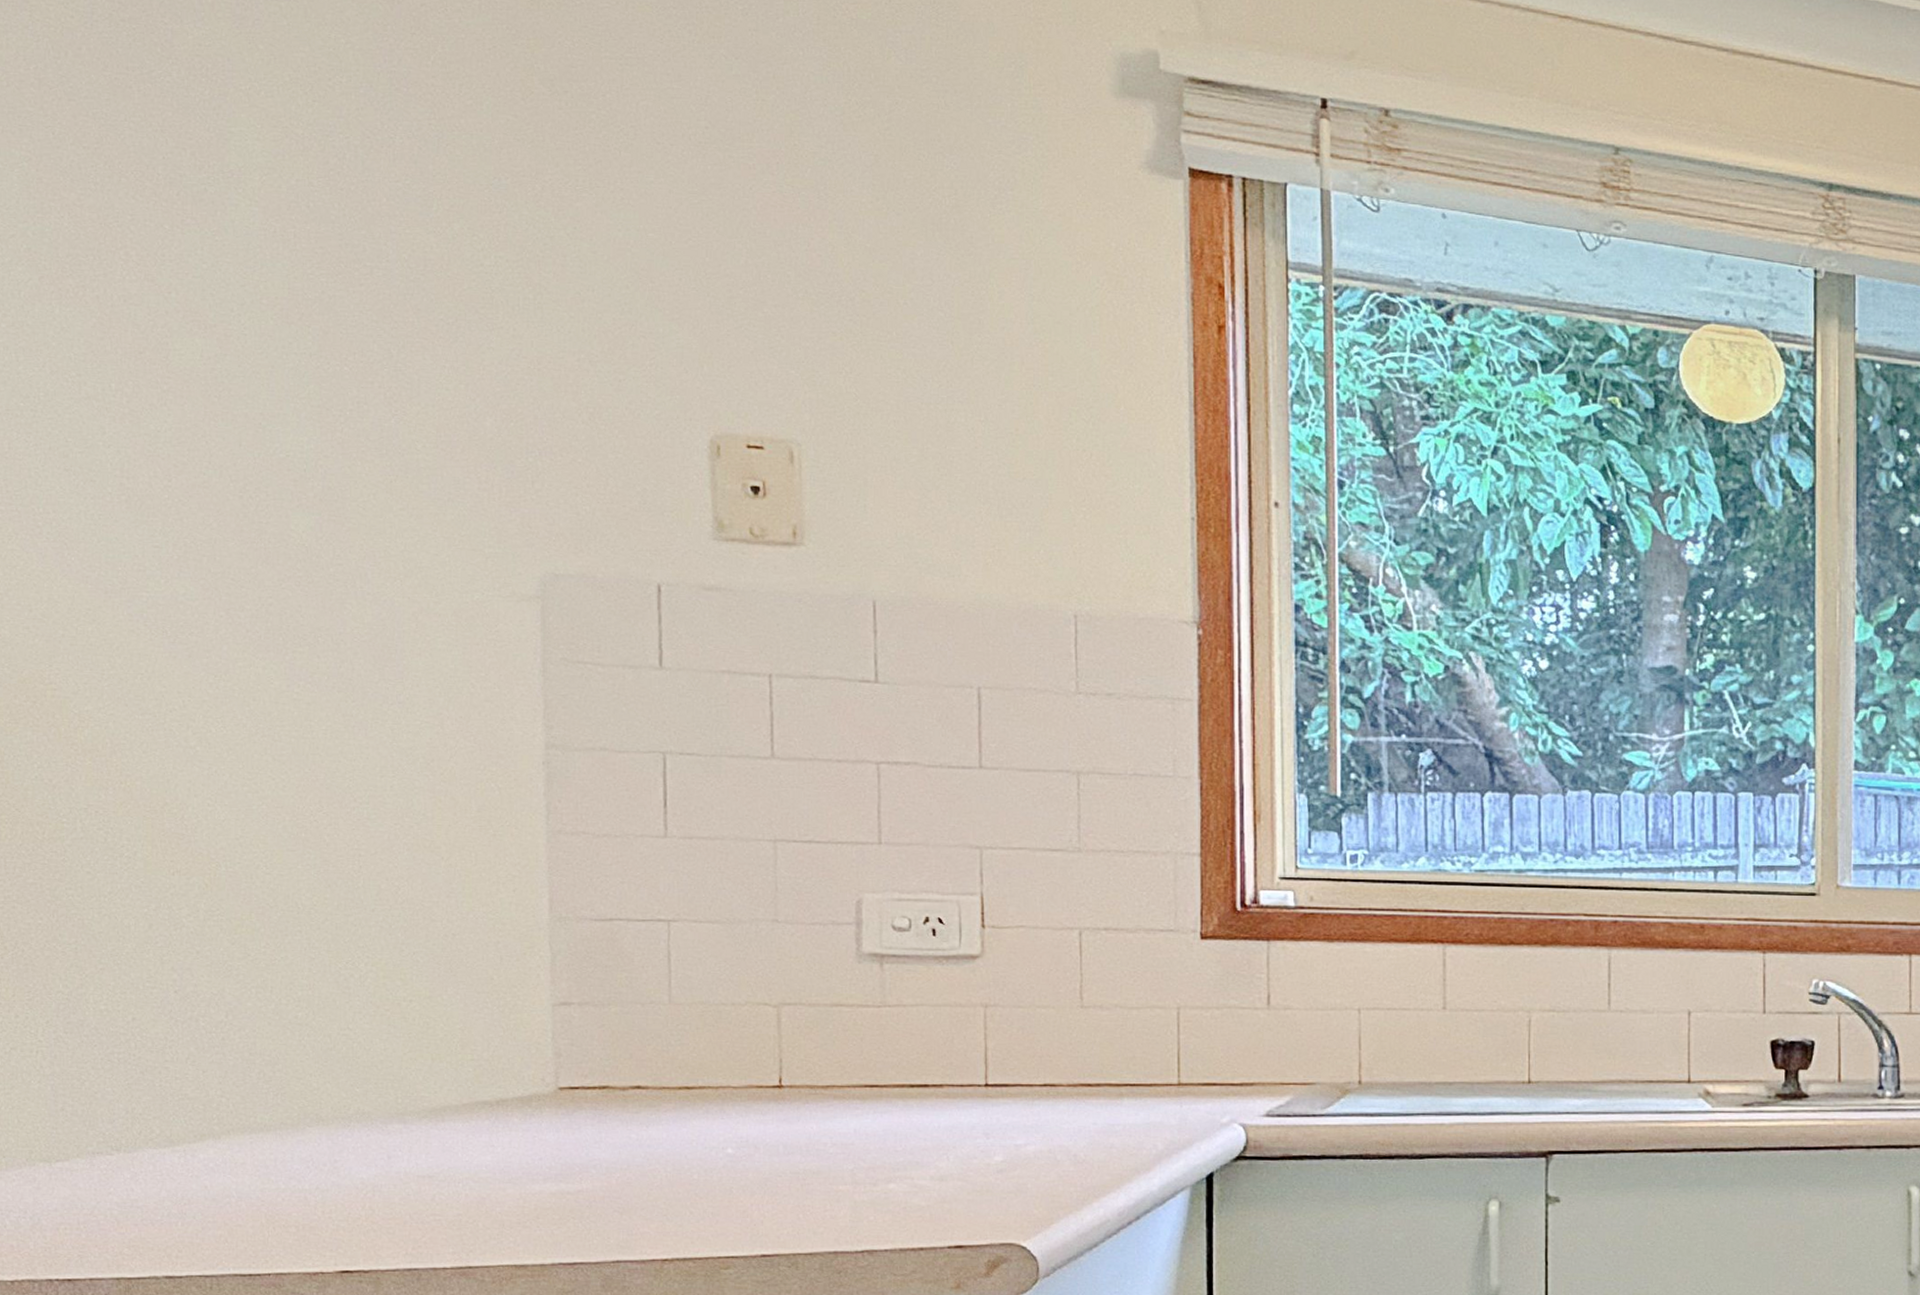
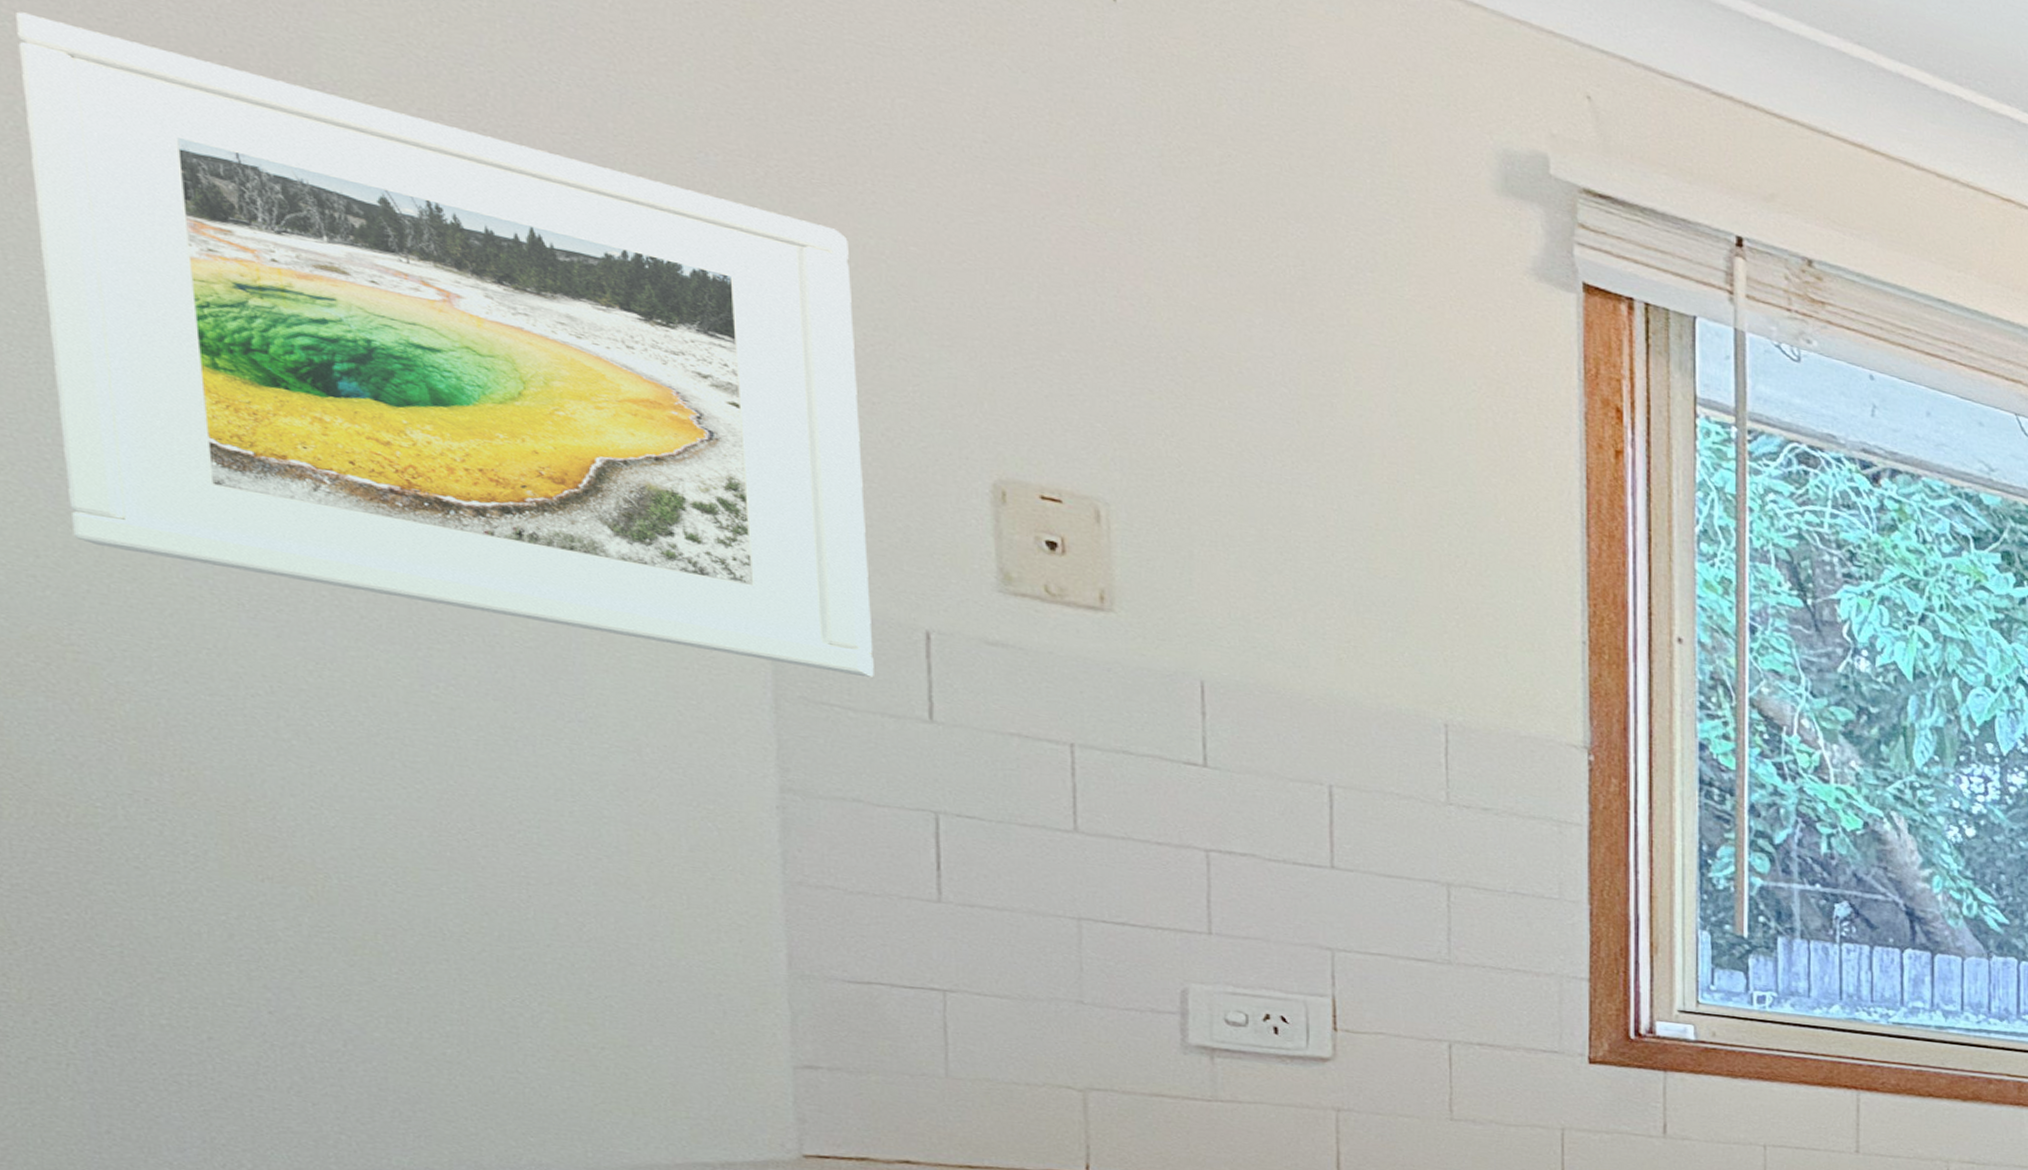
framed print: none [31,152,618,634] -> present [16,11,874,678]

